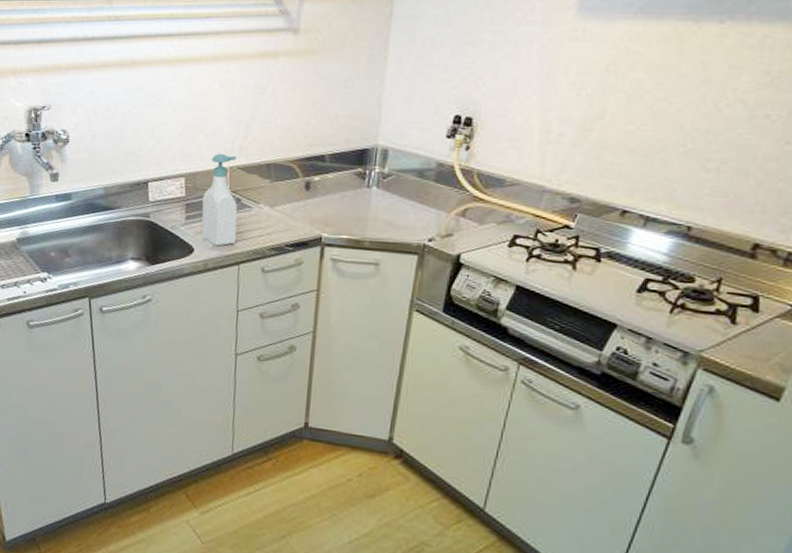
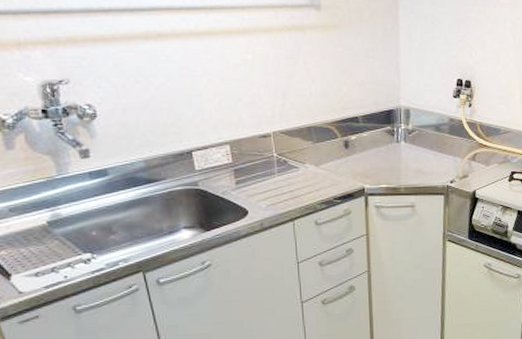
soap bottle: present [201,153,237,246] -> none [250,120,288,206]

